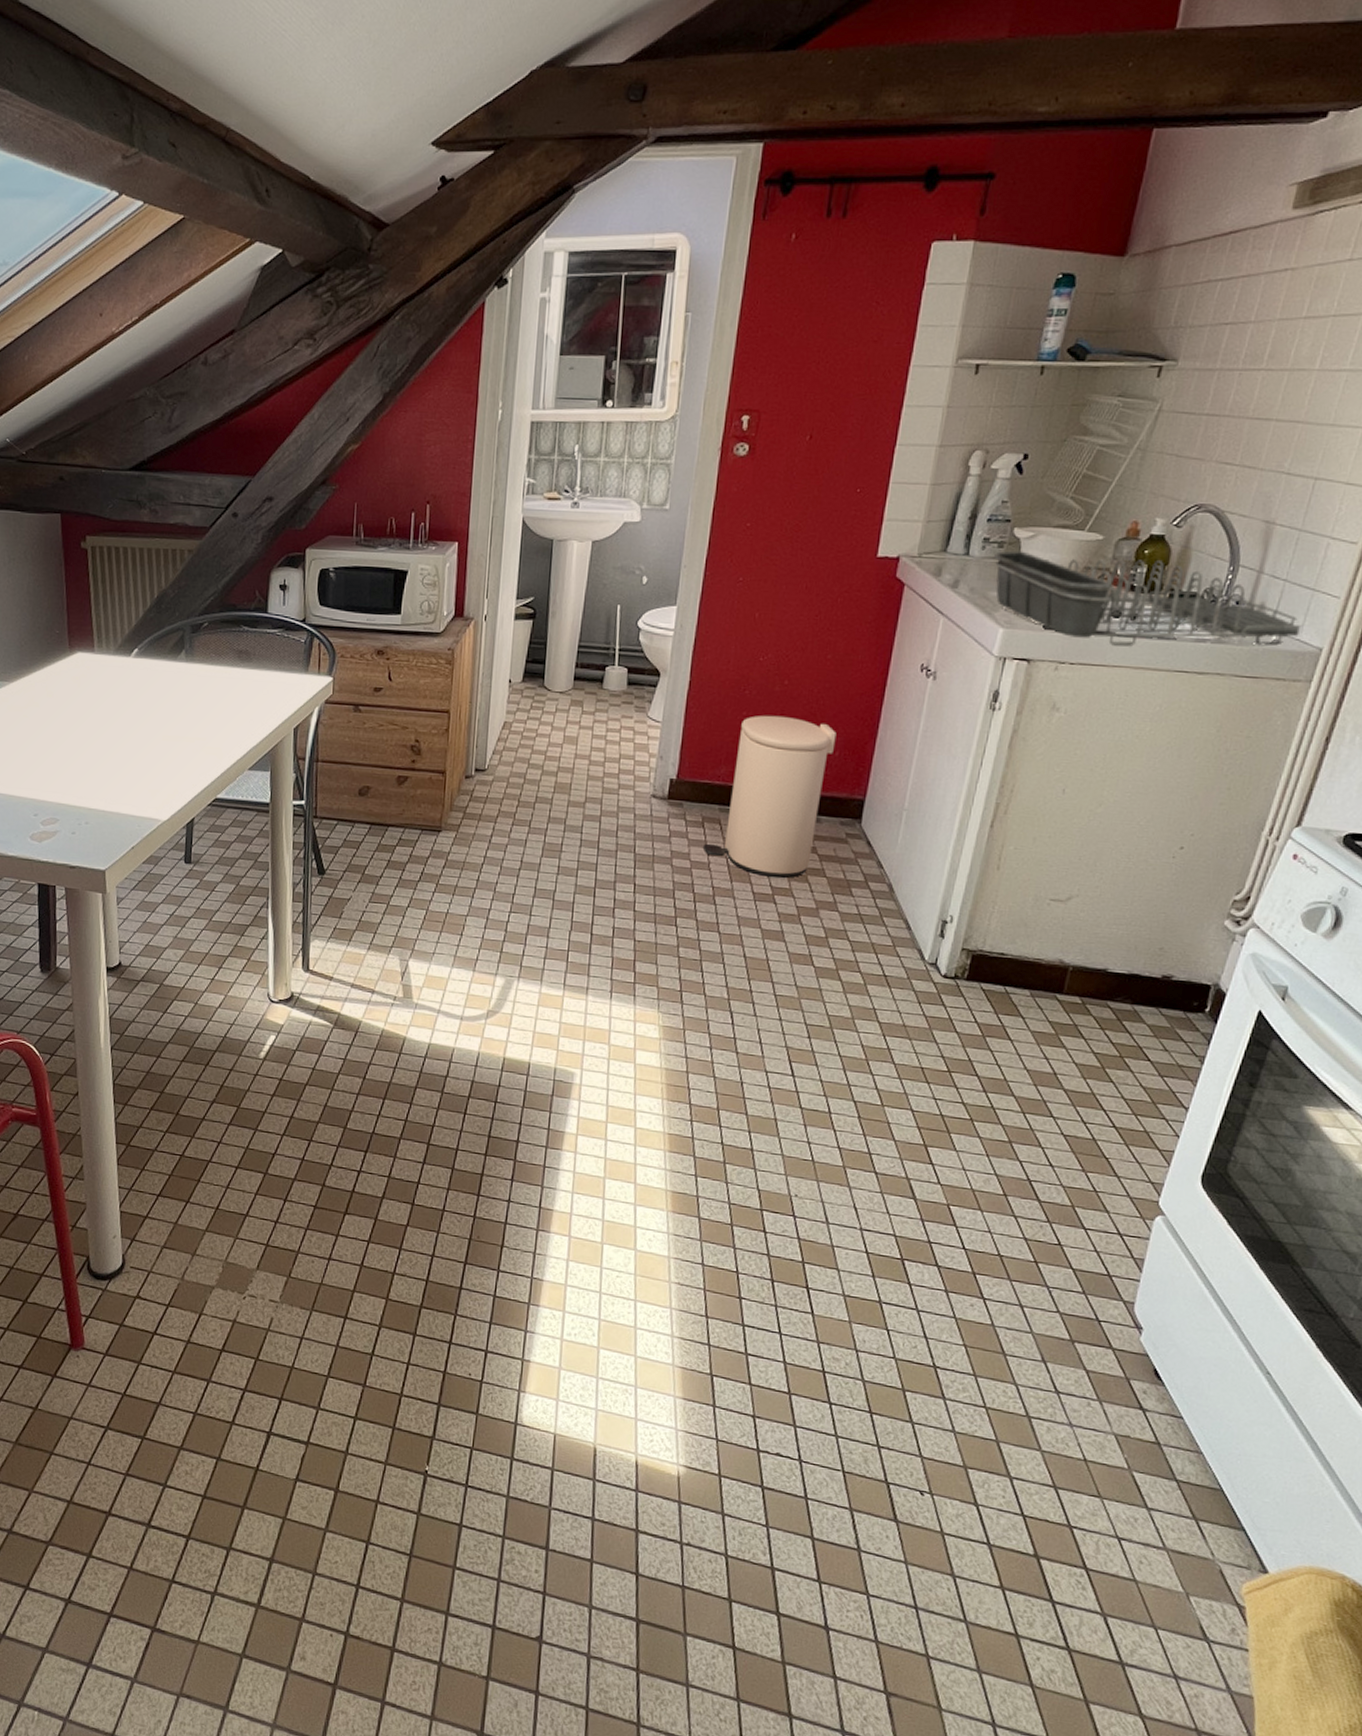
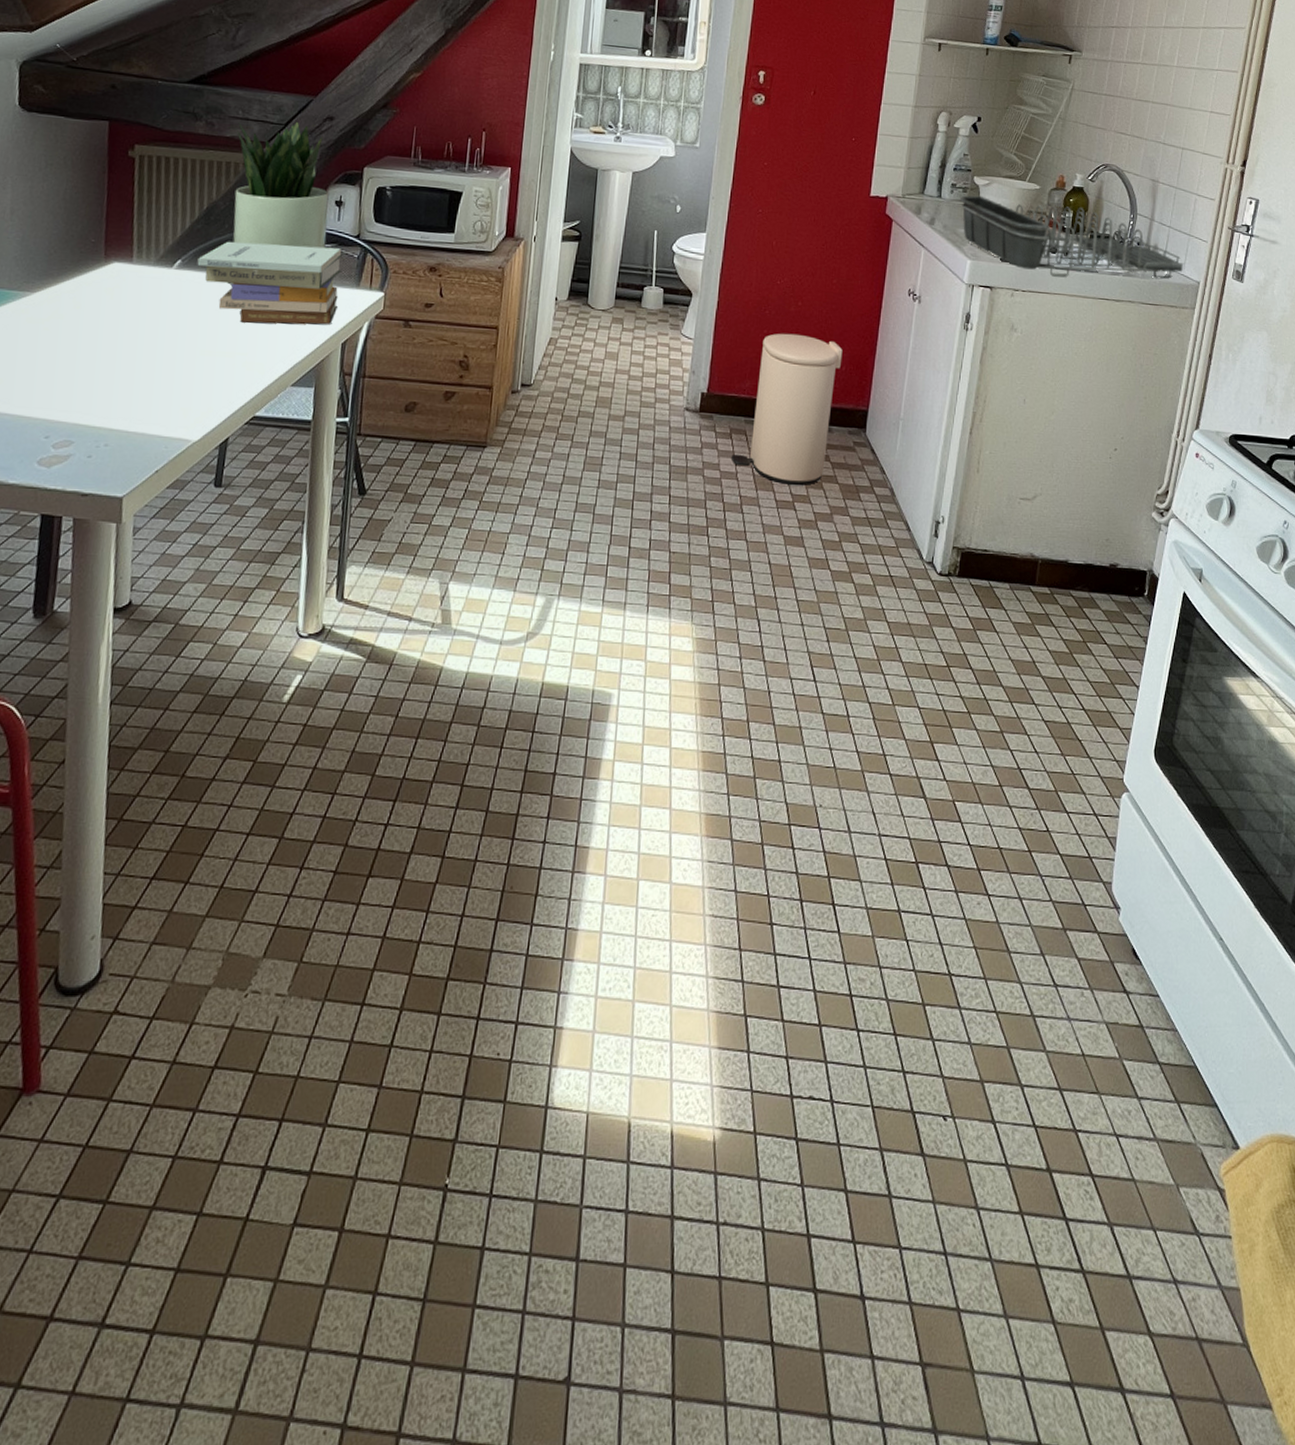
books: none [153,628,290,710] -> present [197,241,342,325]
planter: none [180,504,273,671] -> present [229,121,329,284]

